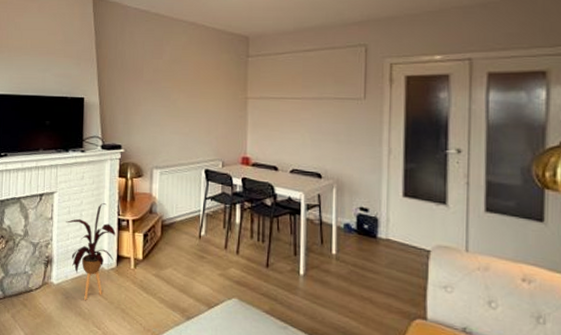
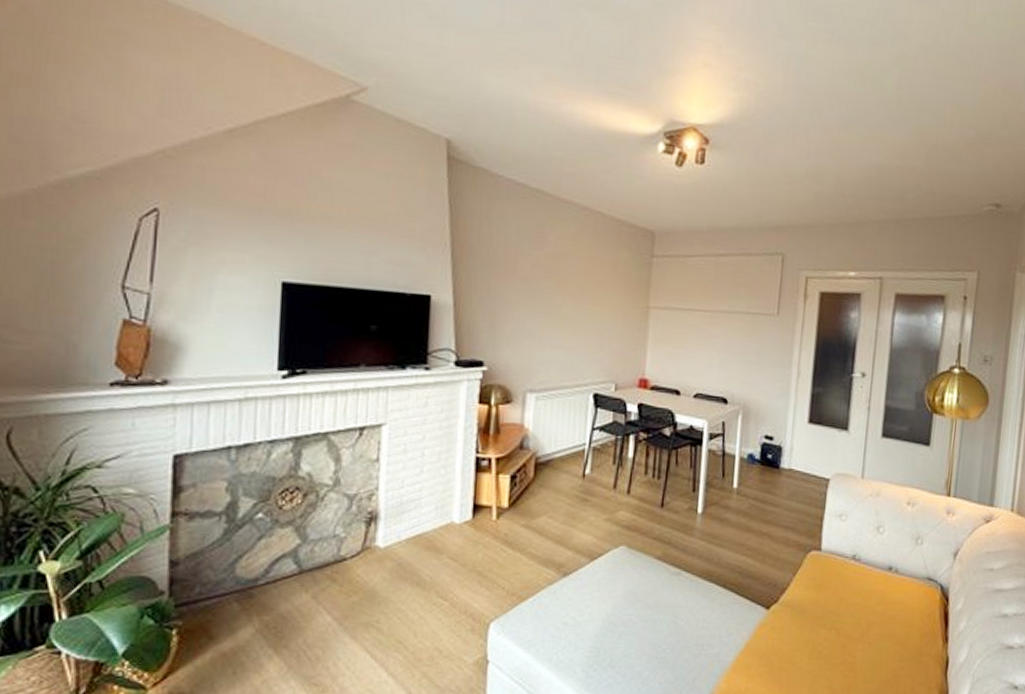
house plant: present [65,203,116,300] -> none [398,438,473,565]

